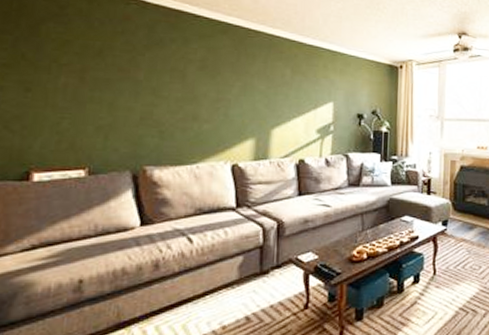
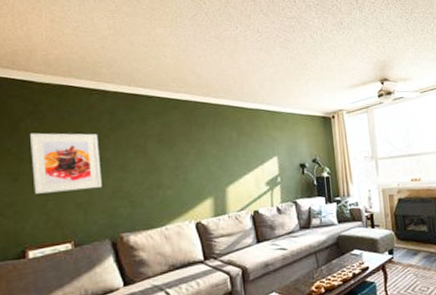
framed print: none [48,38,131,112] -> present [29,133,102,194]

